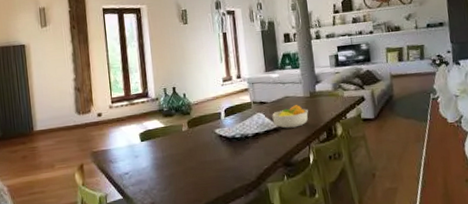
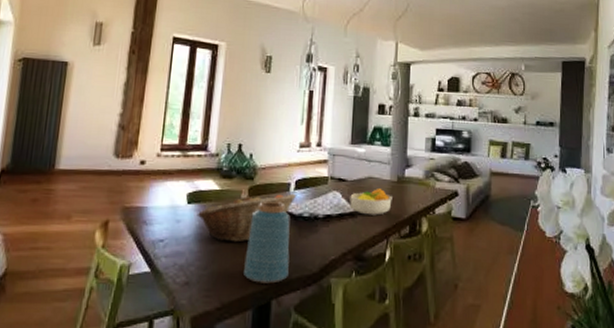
fruit basket: none [150,120,228,167] -> present [196,193,297,243]
vase: none [193,129,232,196] -> present [244,202,291,284]

